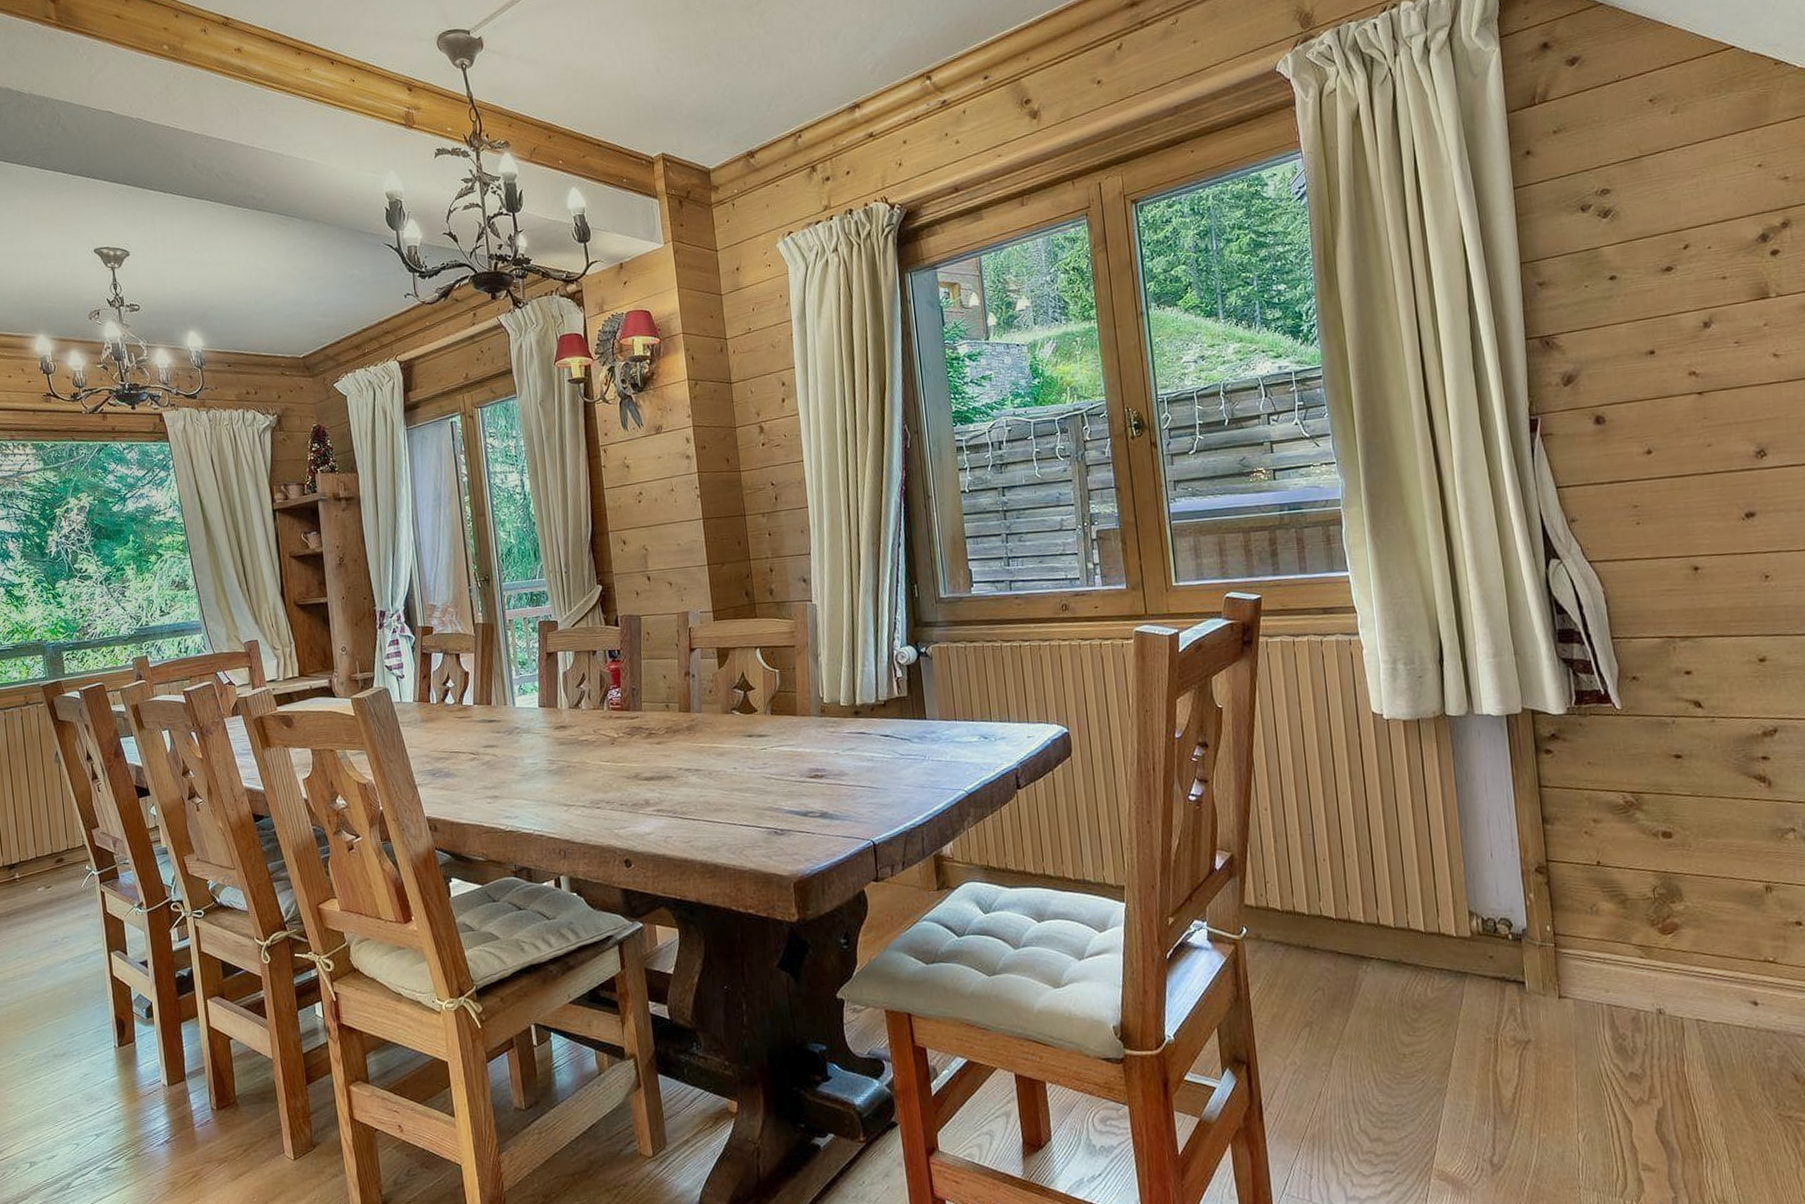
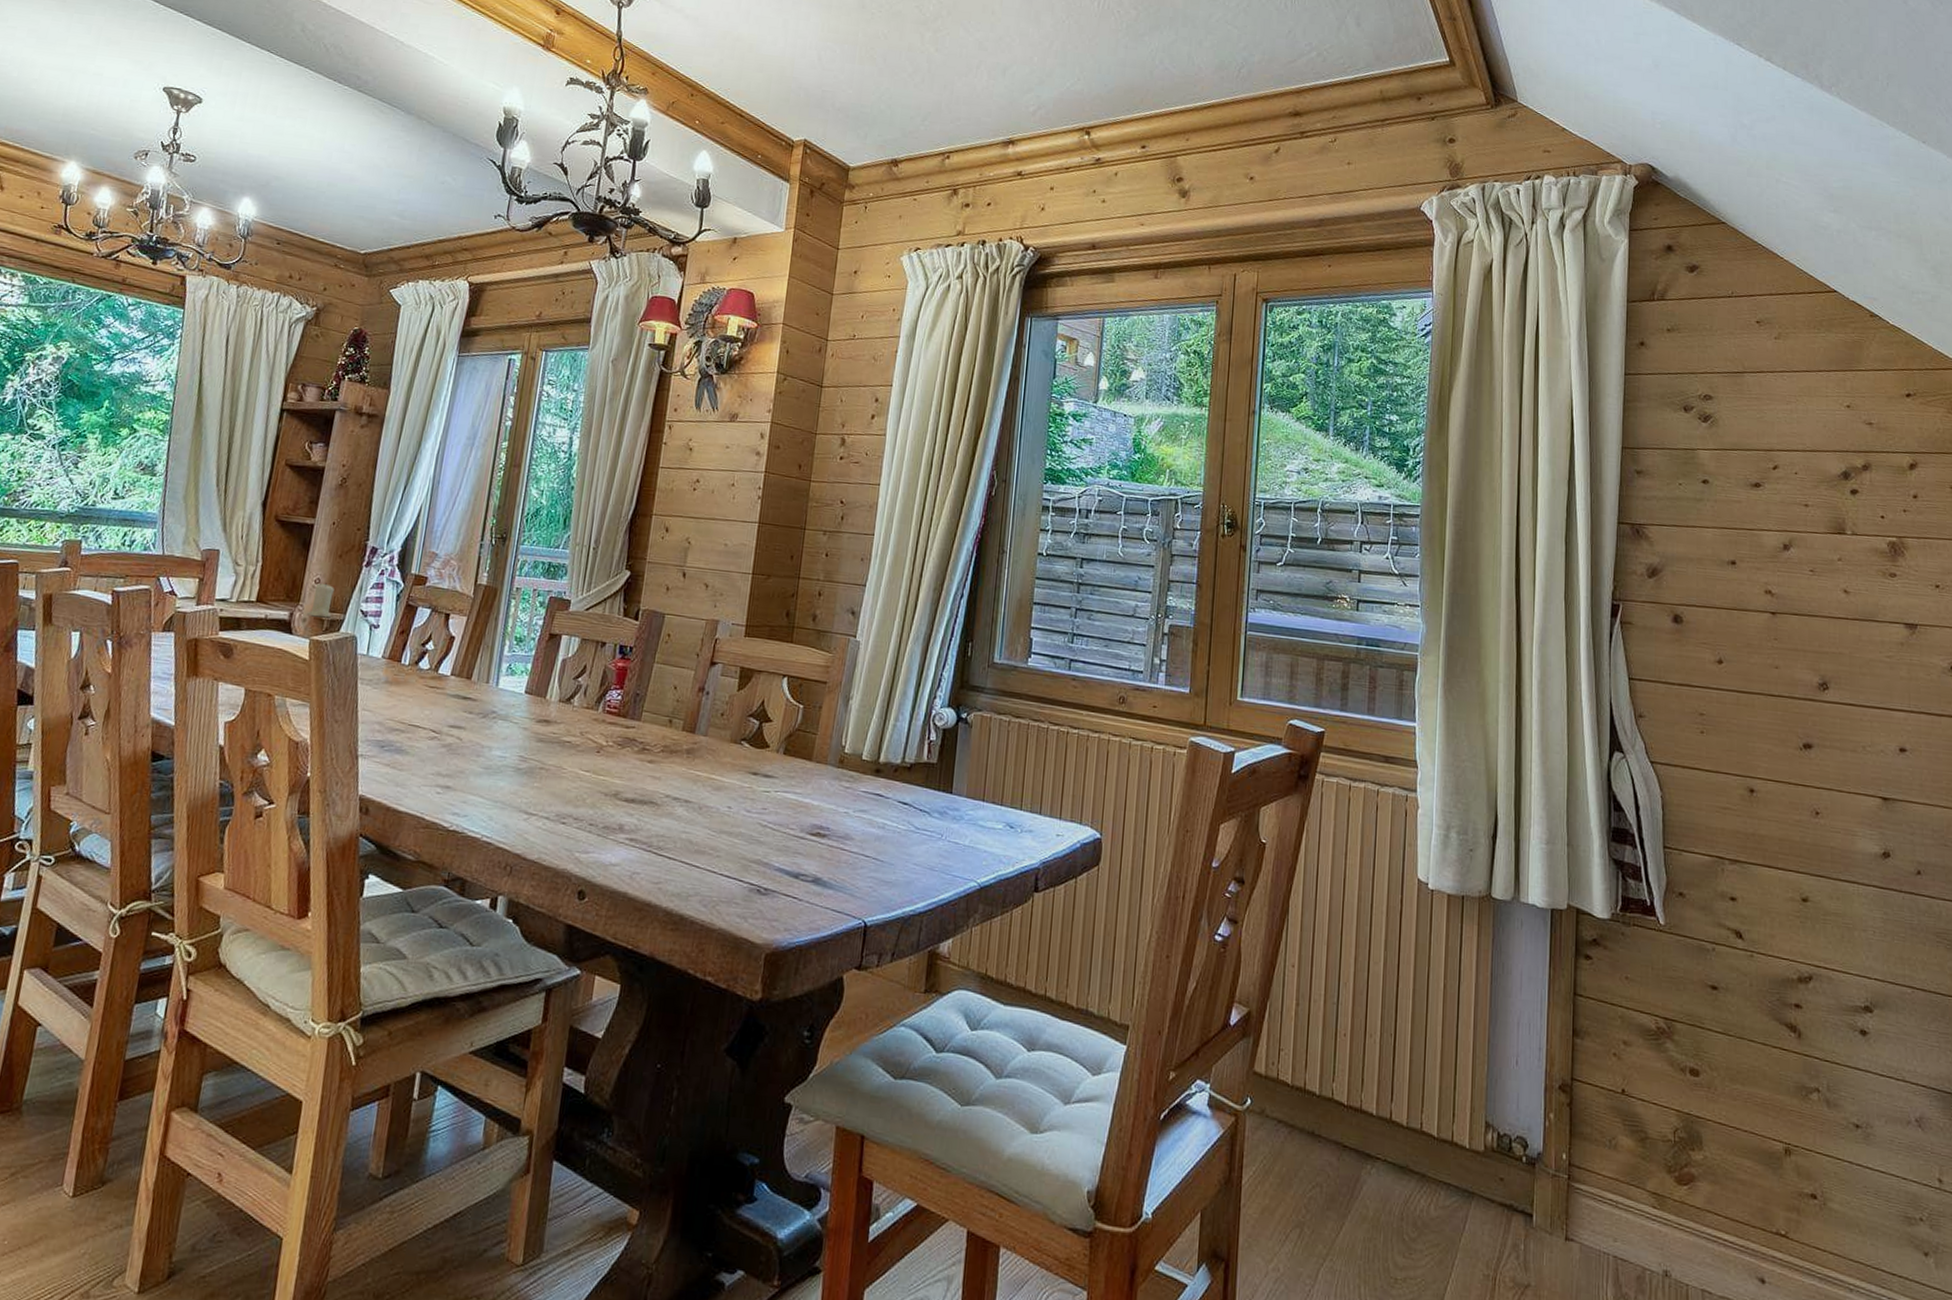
candle: none [342,649,363,680] -> present [306,583,334,618]

